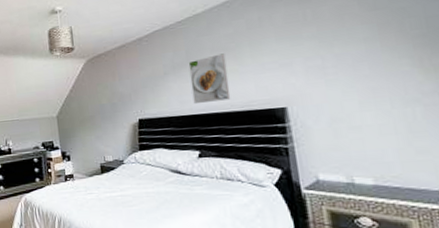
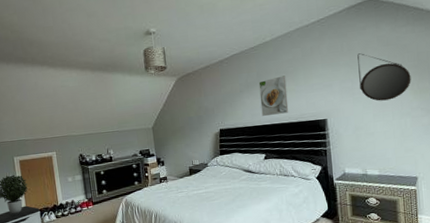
home mirror: none [328,21,419,84] -> present [357,53,411,101]

